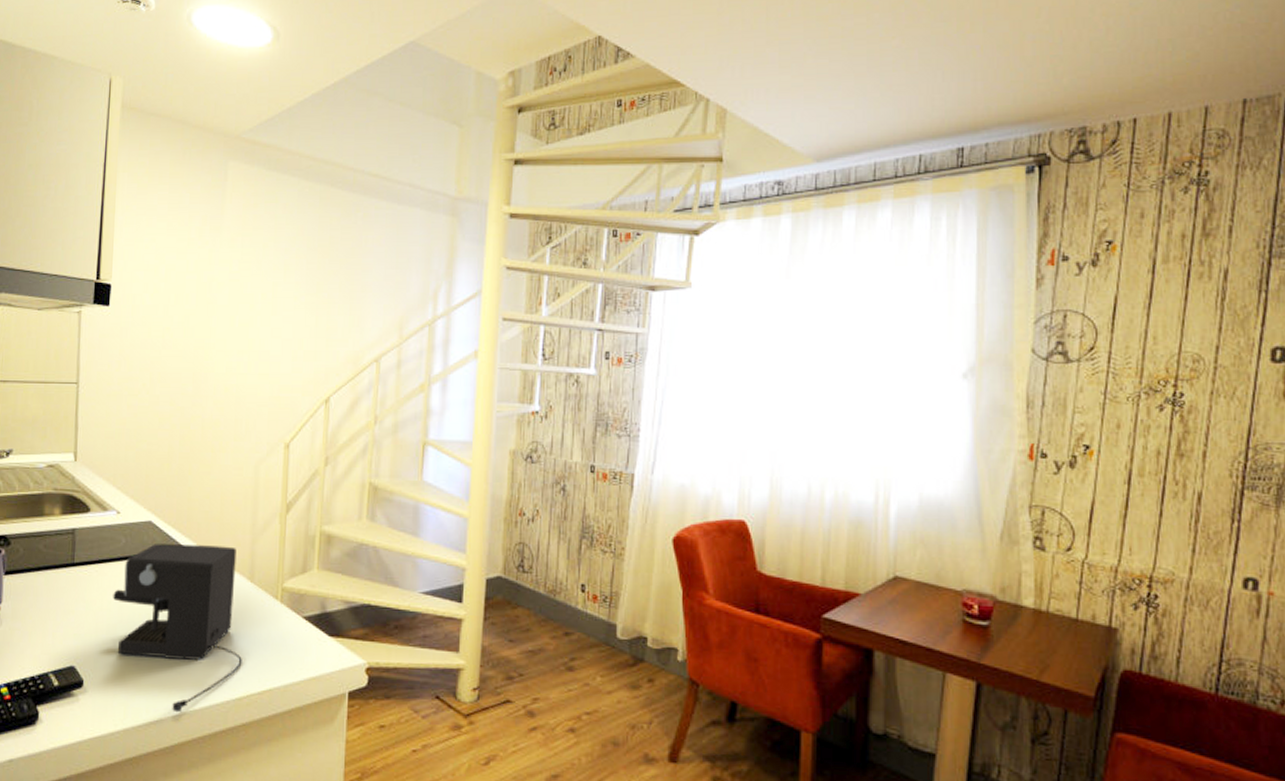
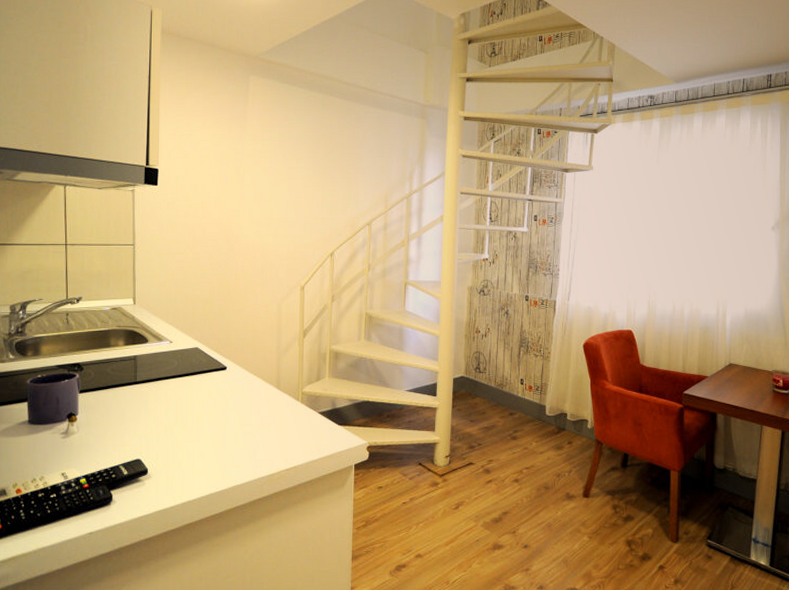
coffee maker: present [113,544,242,713] -> none [169,364,273,488]

